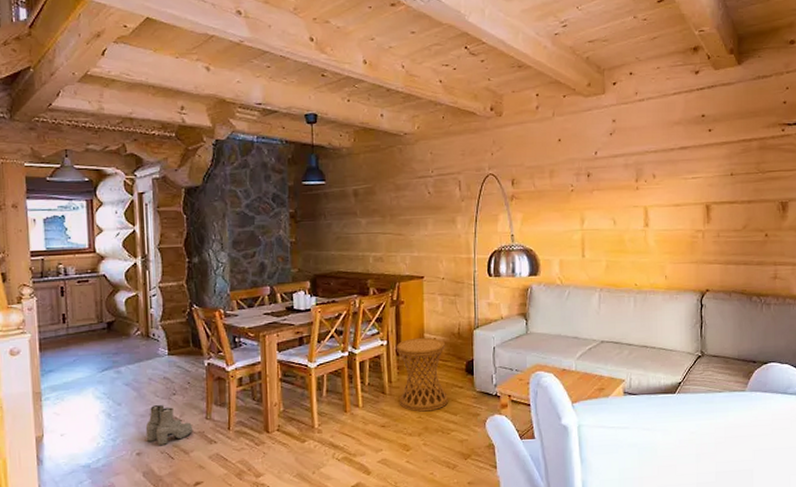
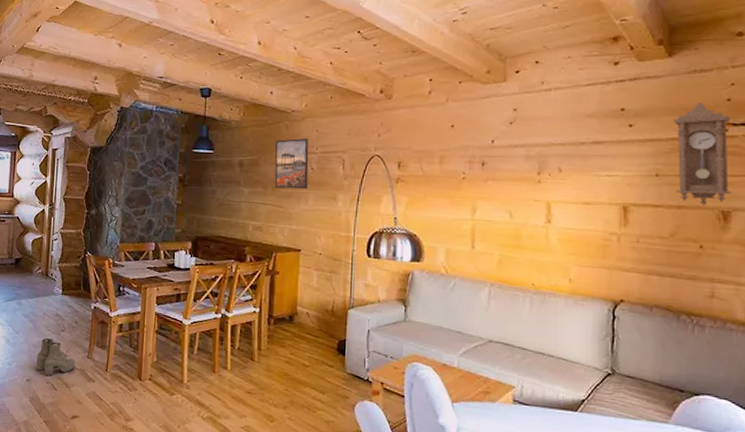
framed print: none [390,161,426,216] -> present [274,138,309,190]
side table: present [397,337,448,412] -> none [268,309,317,386]
pendulum clock: none [742,106,788,199] -> present [672,103,732,205]

